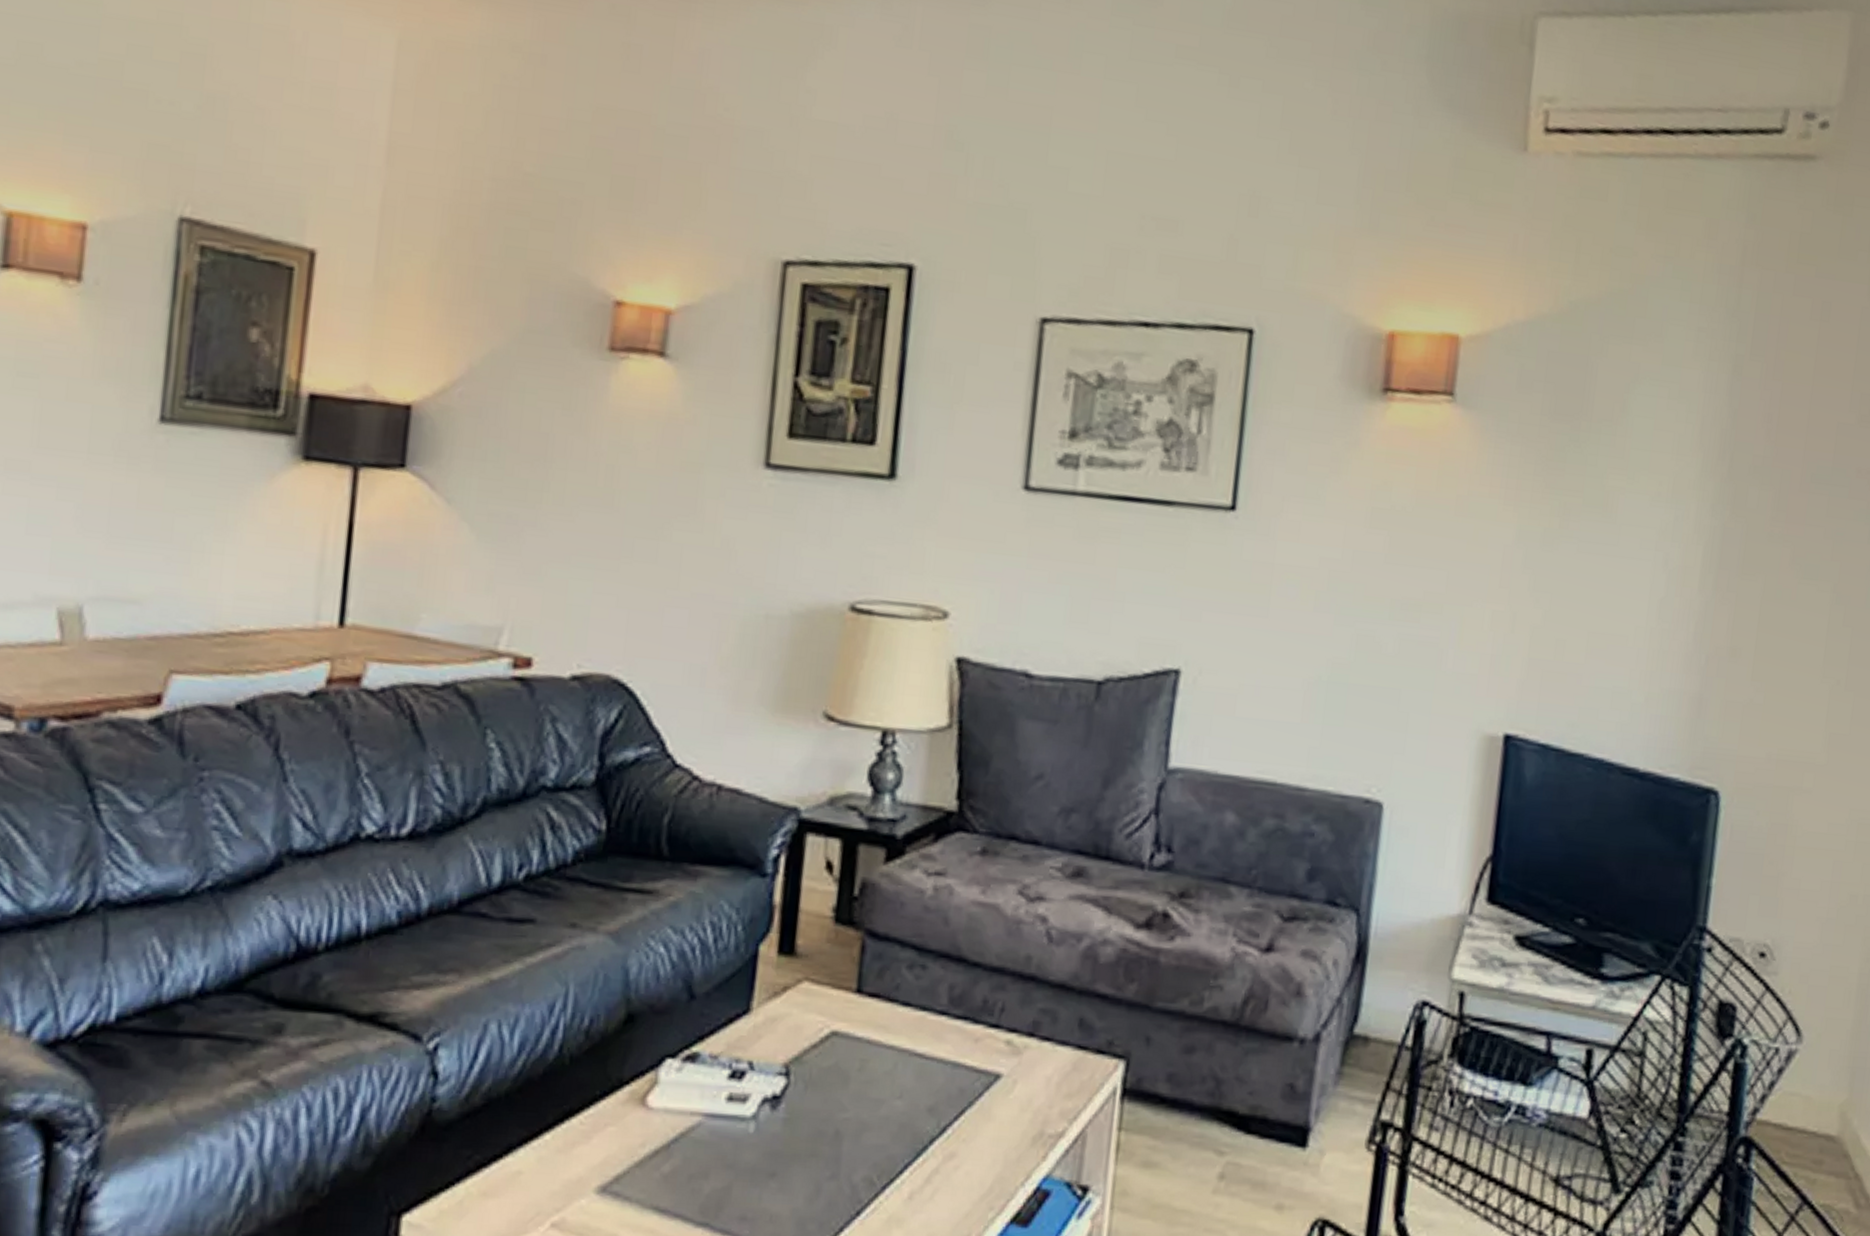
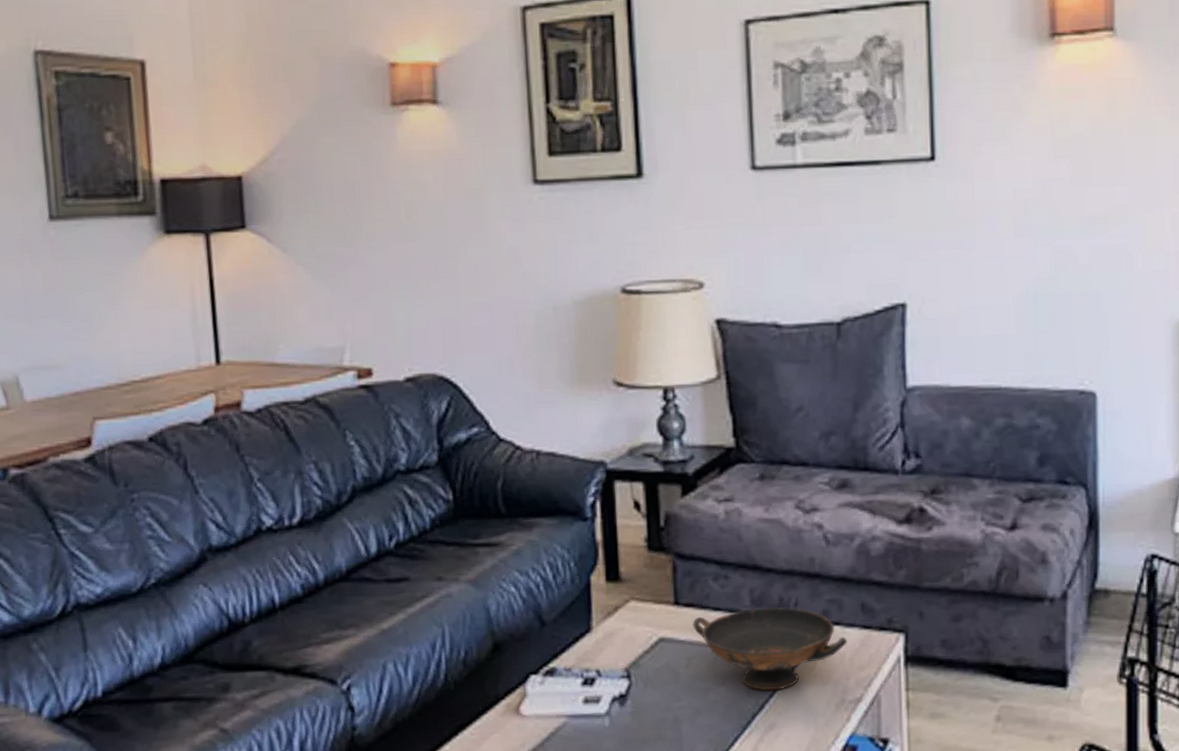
decorative bowl: none [874,1008,1057,1112] -> present [693,606,847,691]

